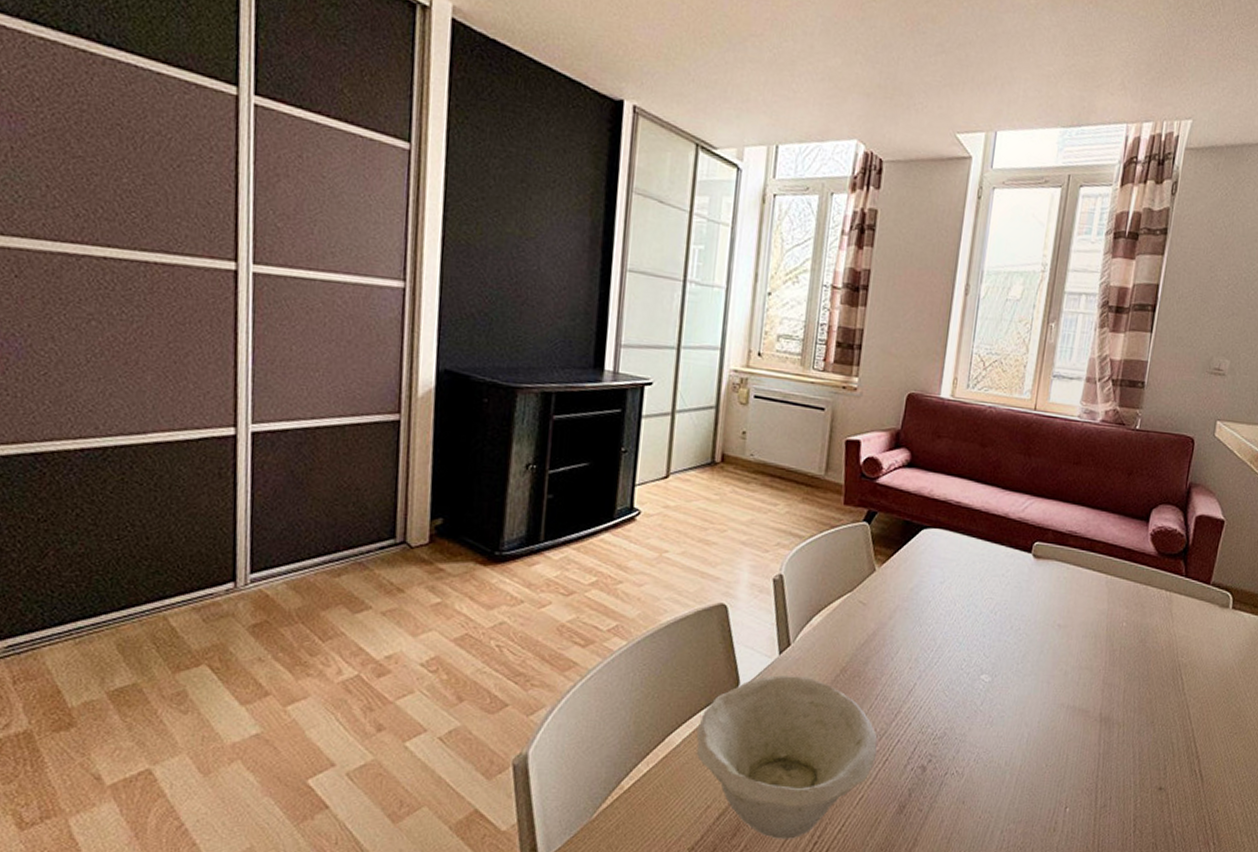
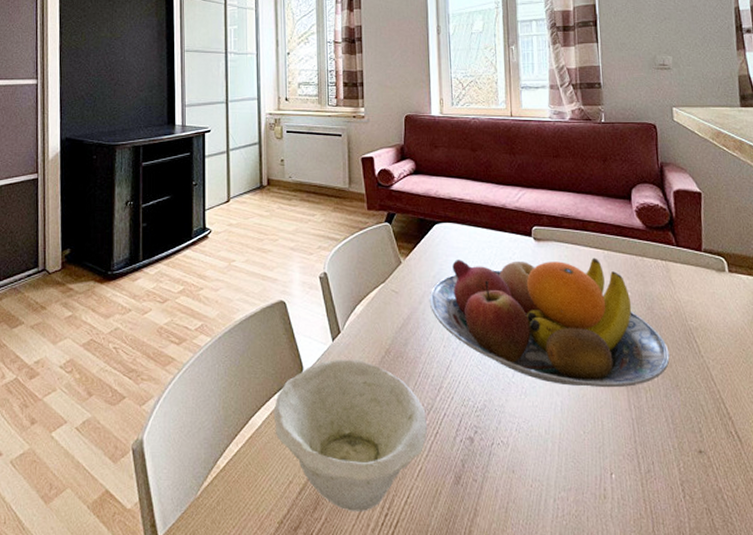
fruit bowl: none [901,572,1152,722] -> present [429,257,670,388]

